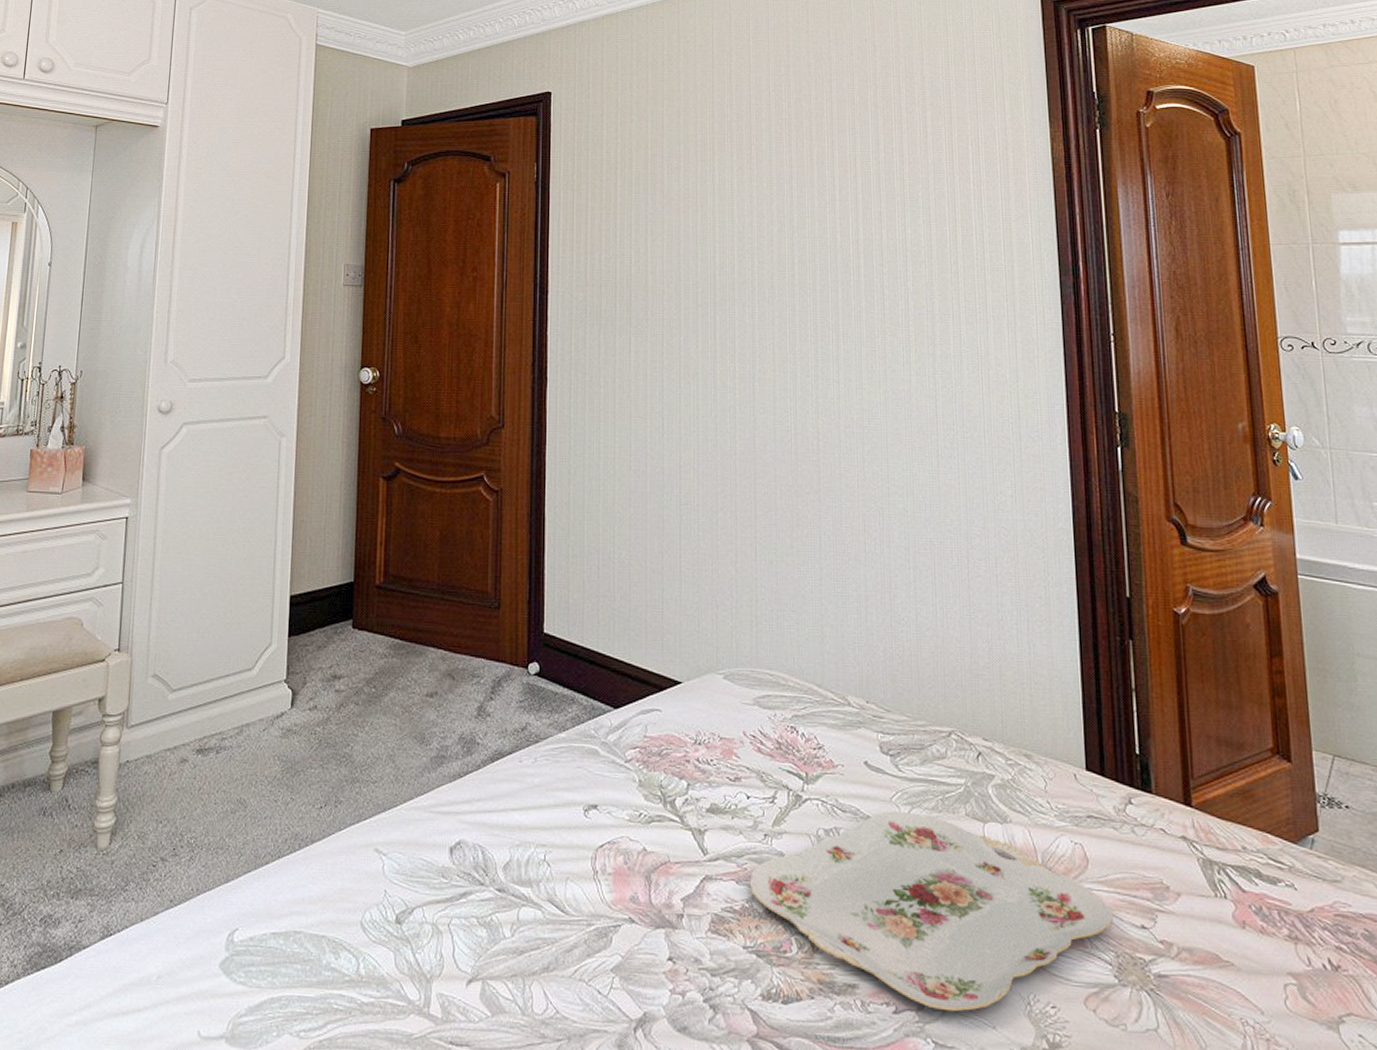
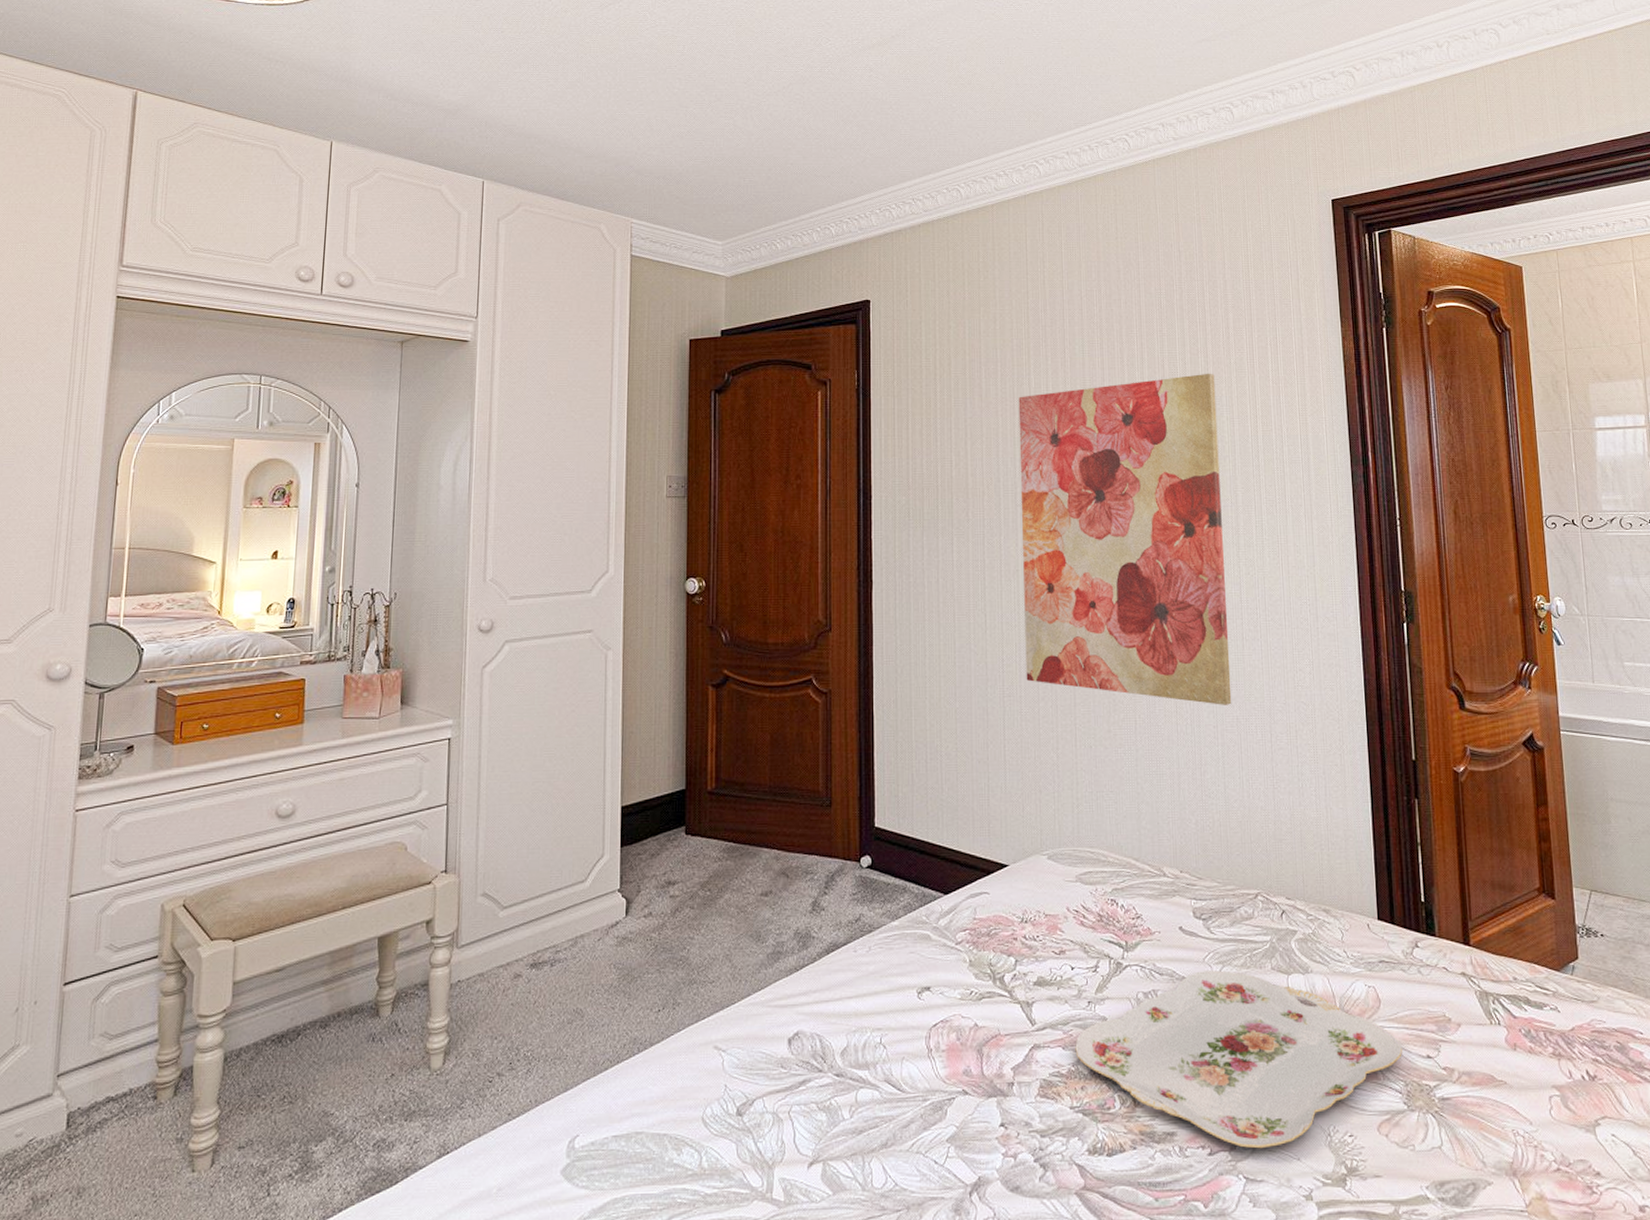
wall art: none [702,173,925,526] -> present [1018,373,1232,705]

